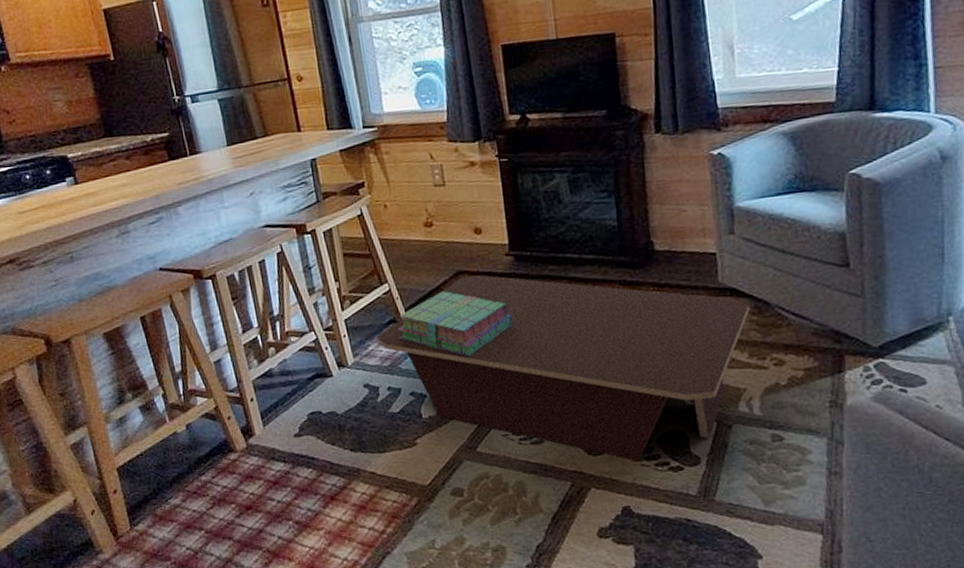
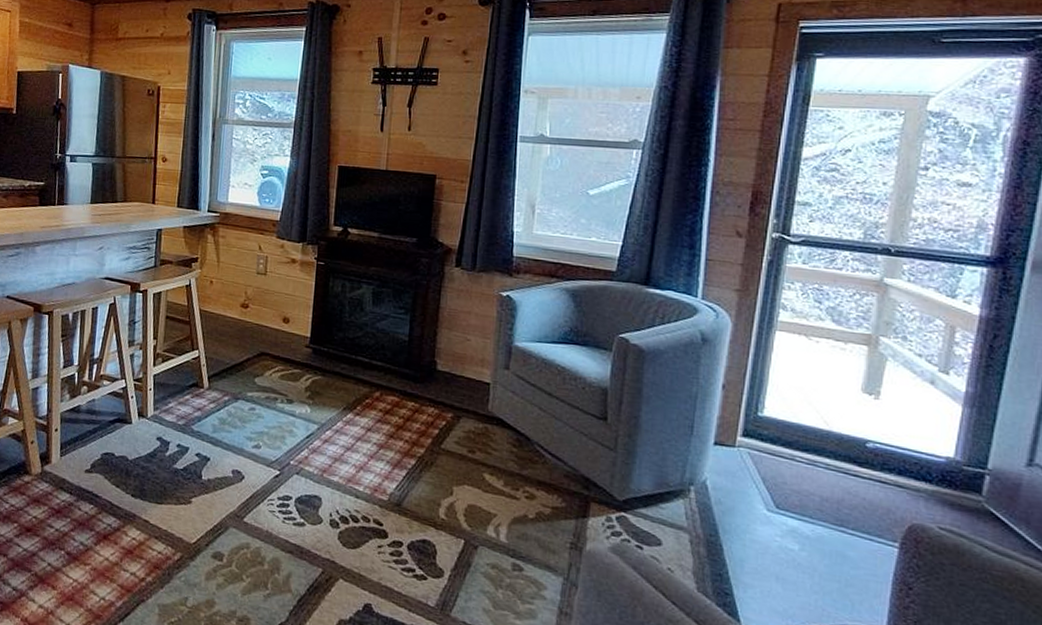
coffee table: present [376,275,750,462] -> none [177,358,513,563]
stack of books: present [398,290,514,357] -> none [197,367,301,432]

